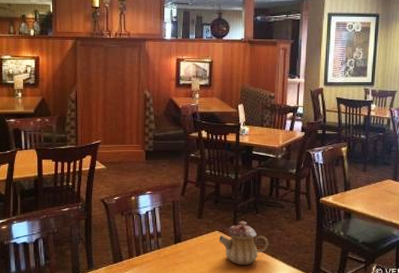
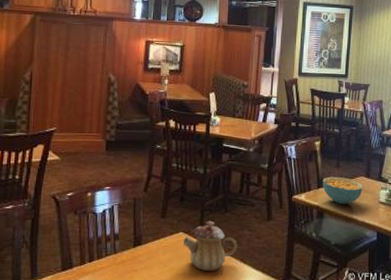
cereal bowl: none [350,180,390,206] -> present [322,176,363,205]

